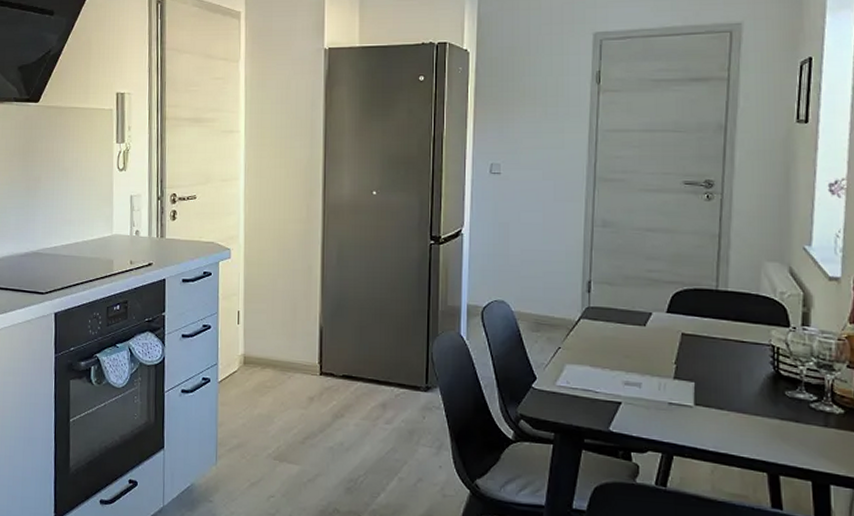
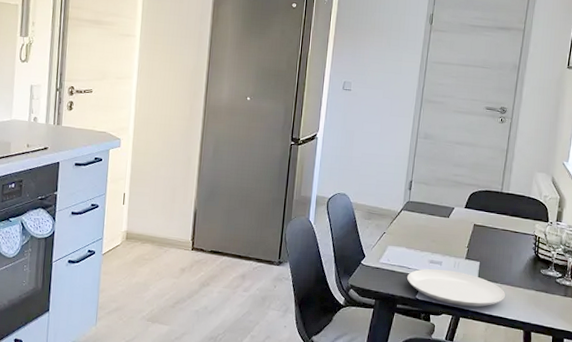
plate: none [594,392,737,442] -> present [406,268,506,307]

